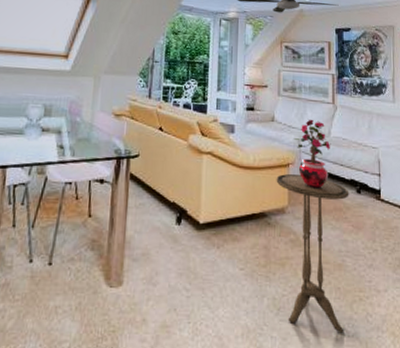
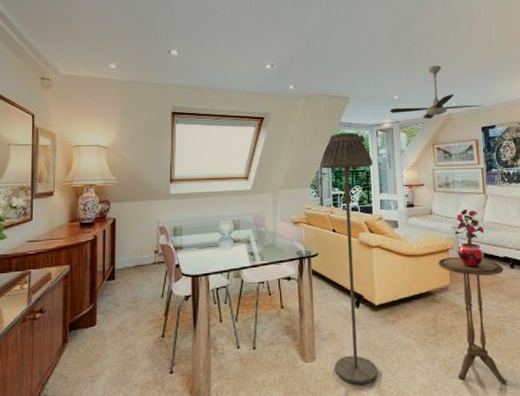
floor lamp: none [144,17,212,320] -> present [320,132,378,384]

